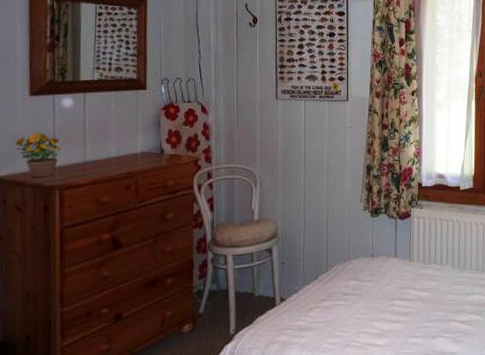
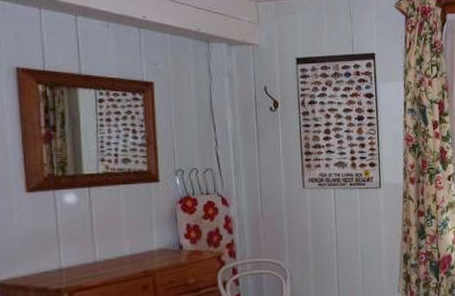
flowerpot: present [15,132,62,178] -> none [13,232,67,281]

